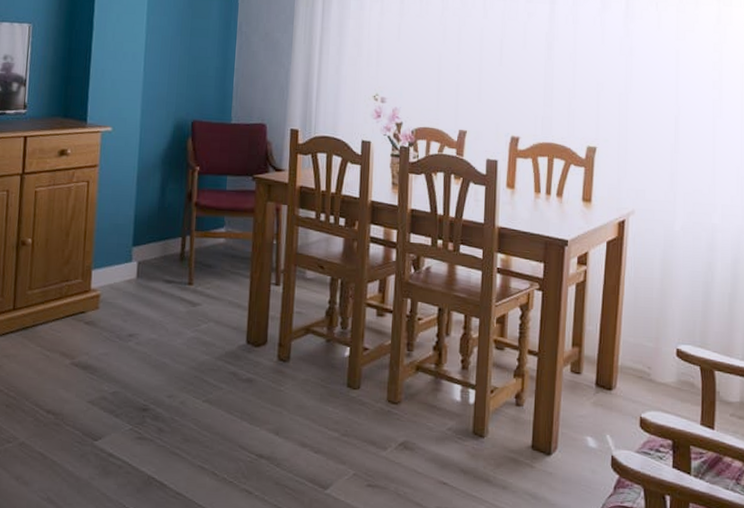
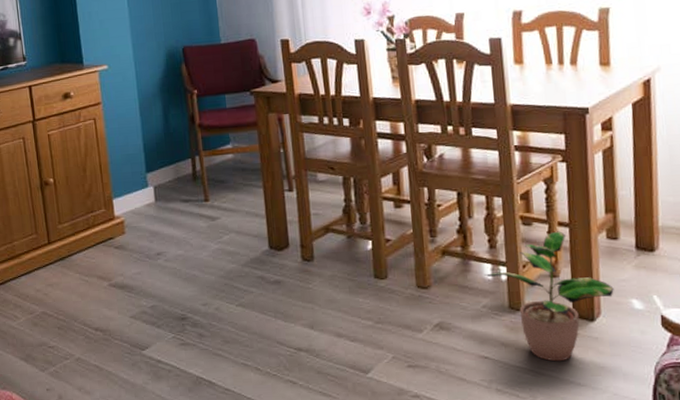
potted plant: none [453,359,572,495] -> present [484,231,614,362]

